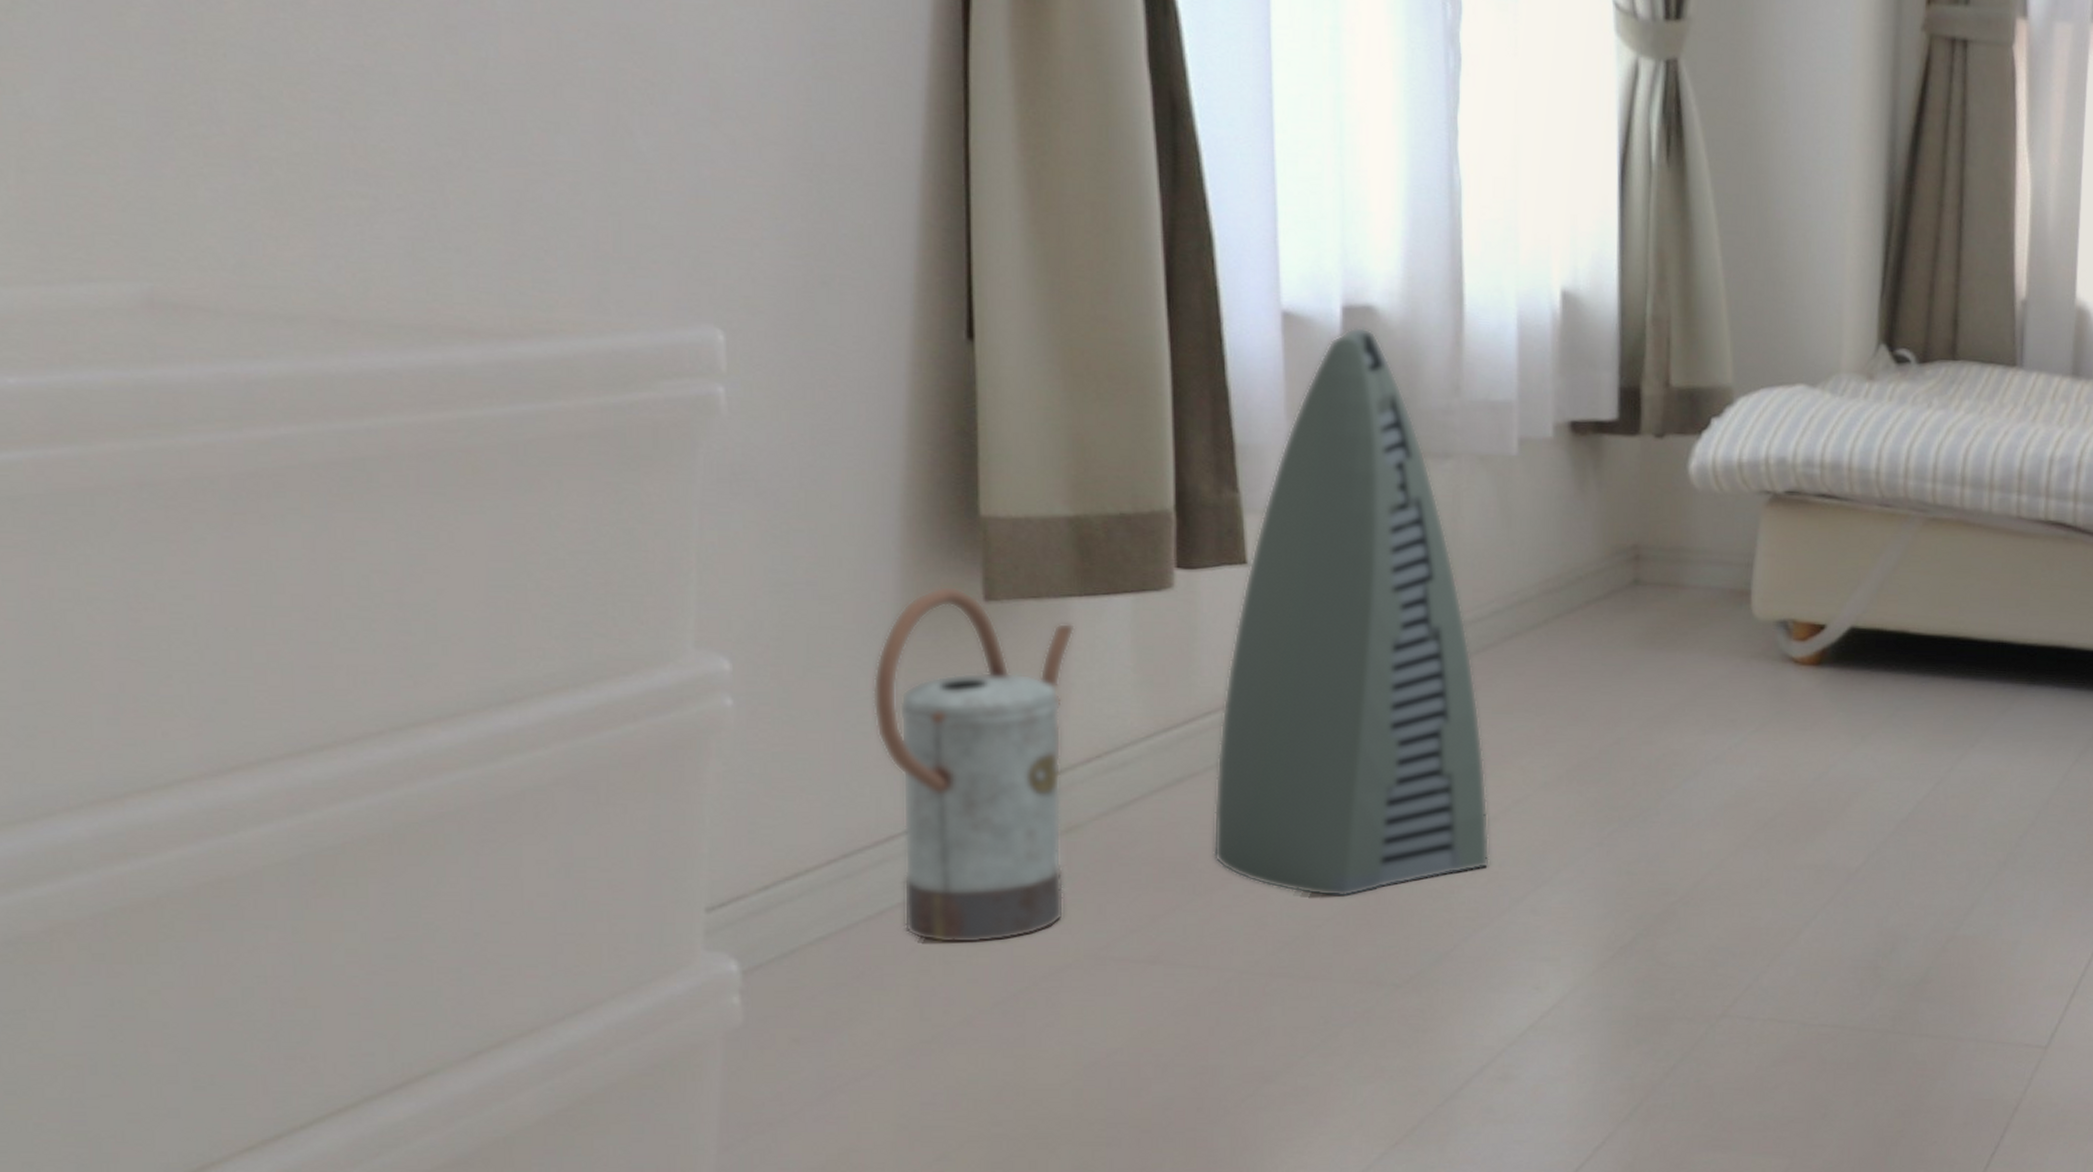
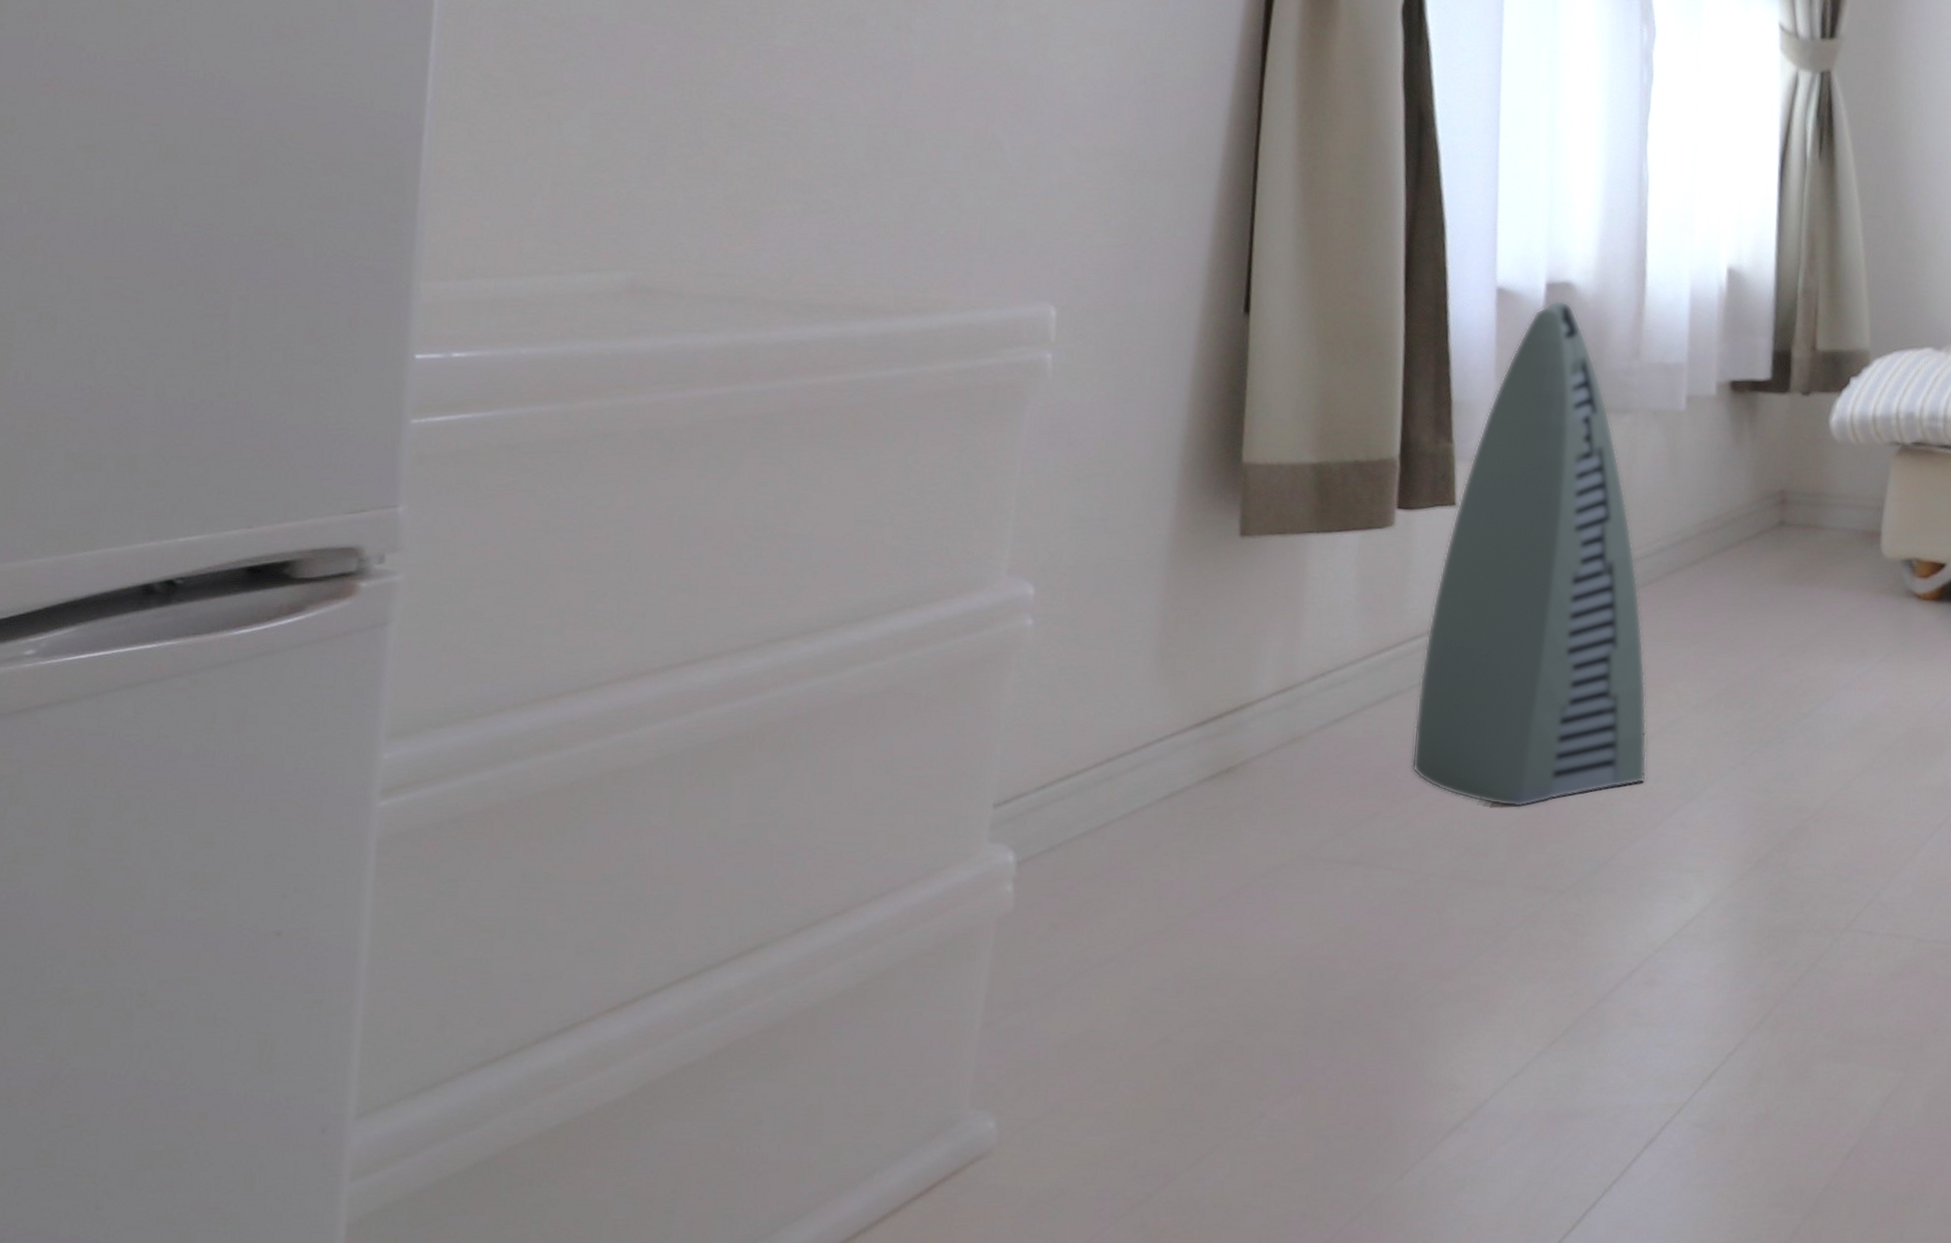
watering can: present [873,585,1075,943] -> none [1143,522,1311,842]

